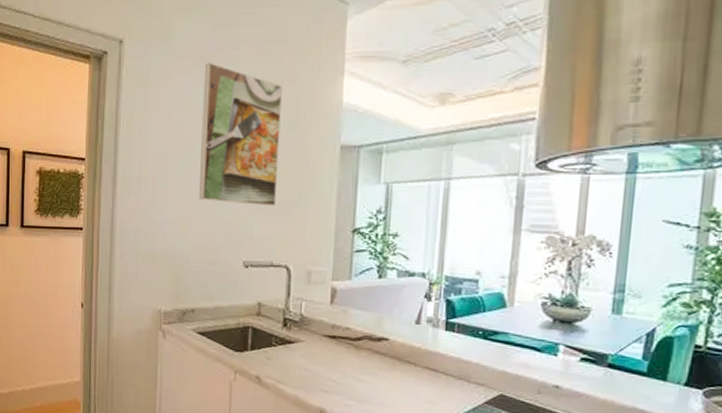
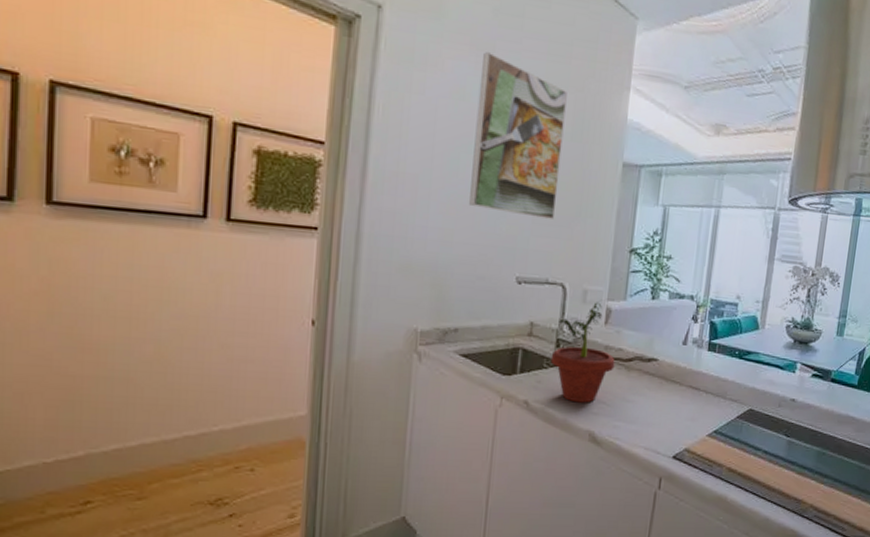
potted plant: none [279,282,343,381] -> present [550,302,615,403]

